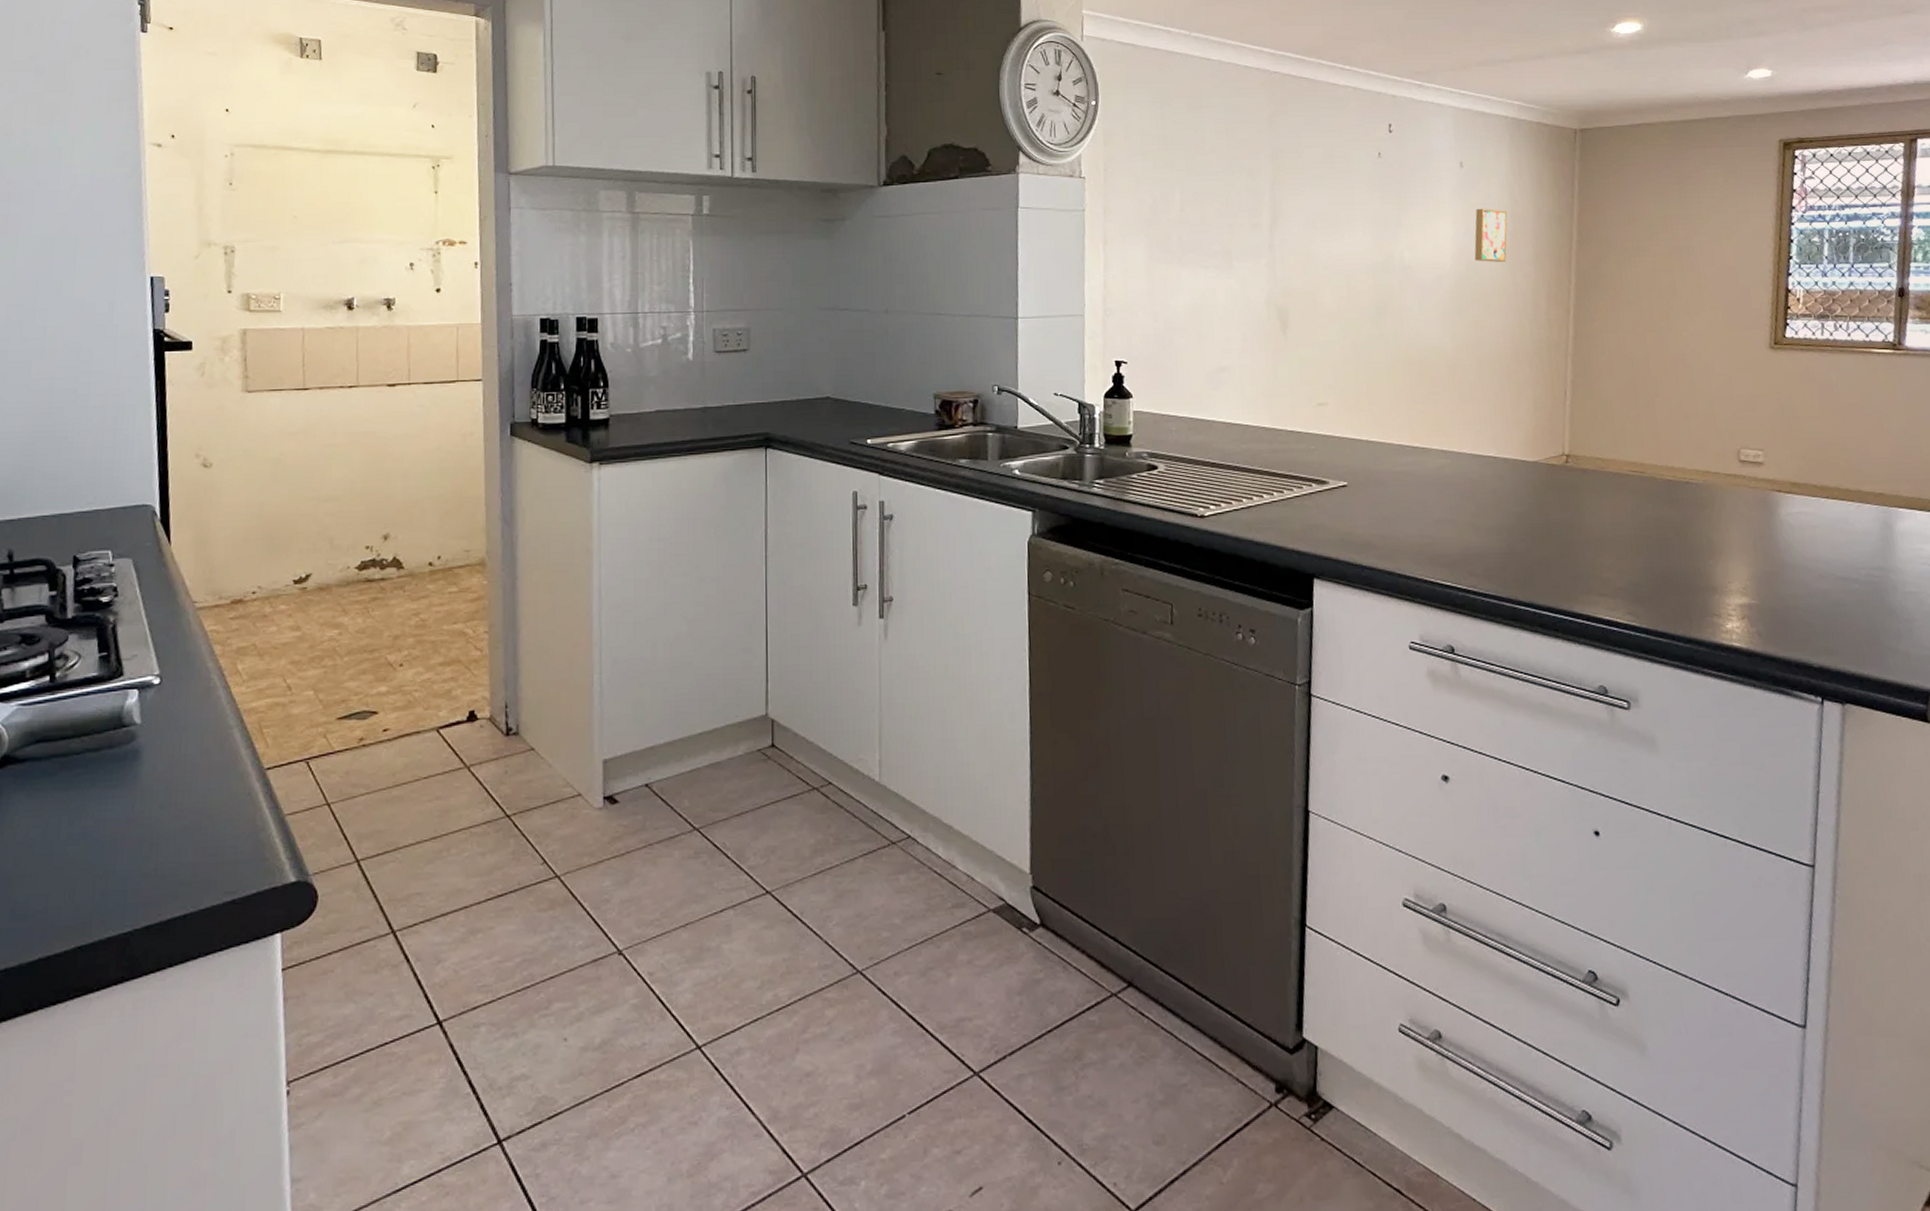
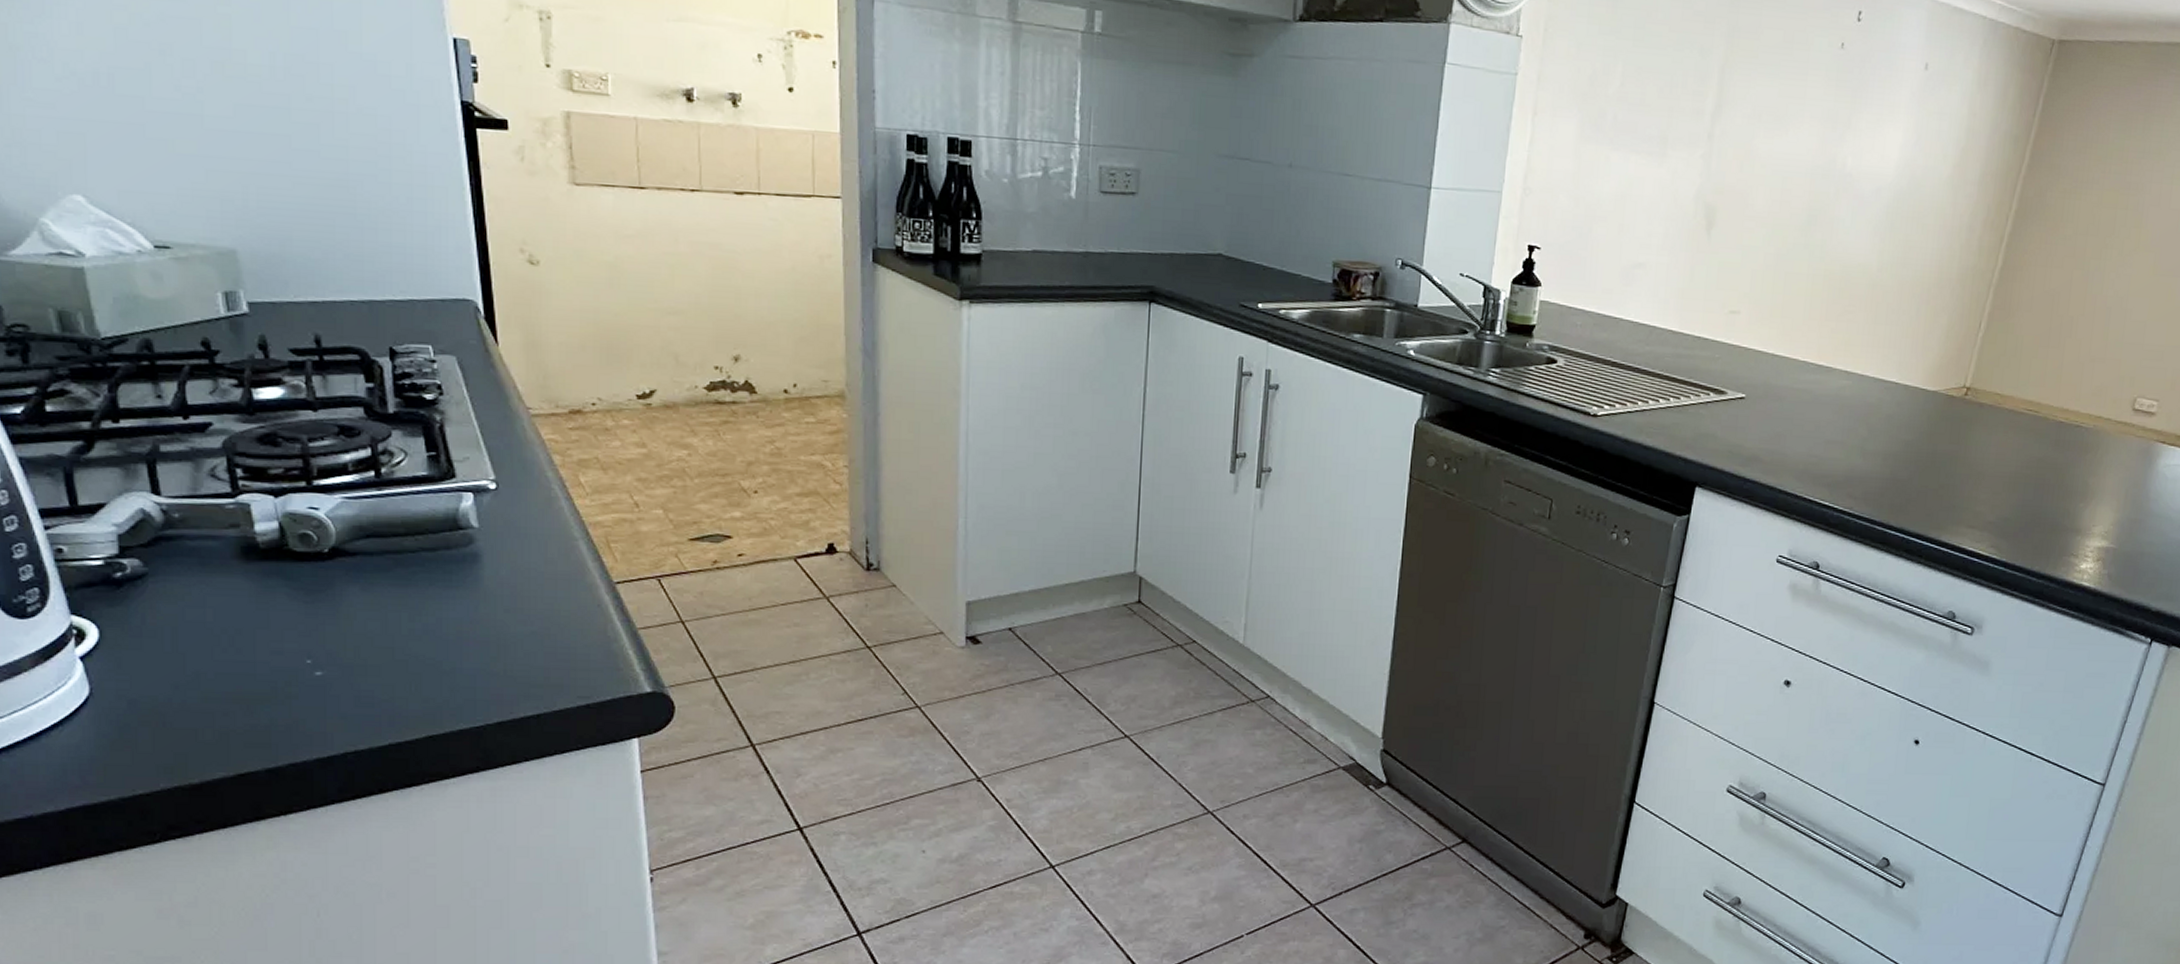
wall art: present [1474,208,1508,262] -> none [1919,117,1964,180]

